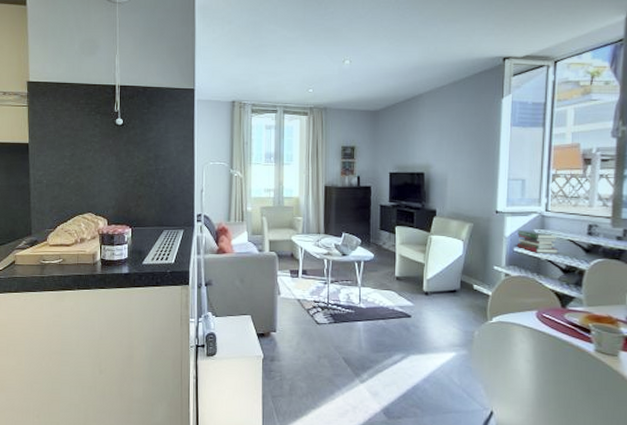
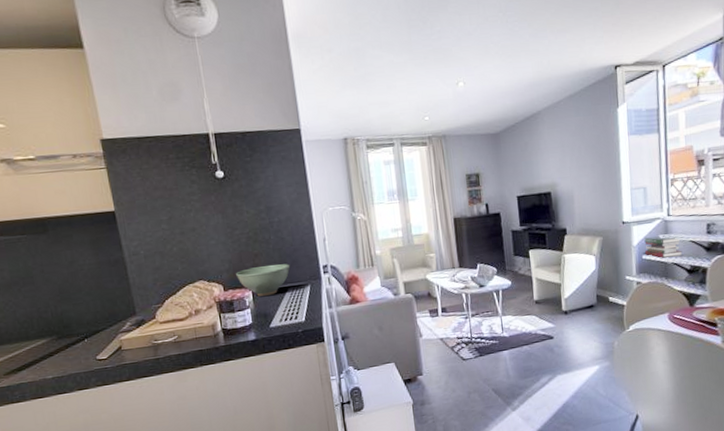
bowl: none [120,207,168,236] -> present [236,264,291,297]

